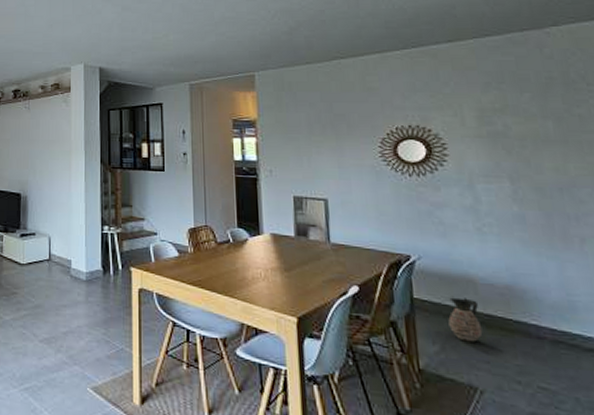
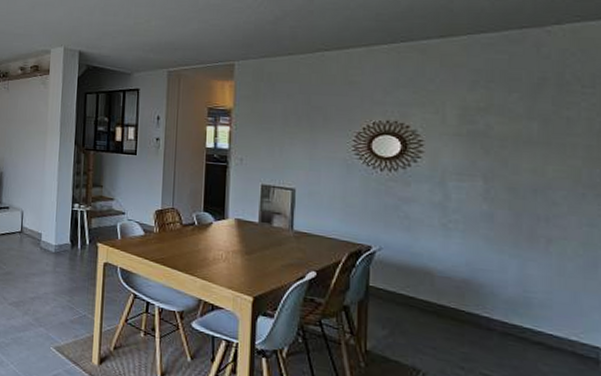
ceramic jug: present [448,297,483,342] -> none [401,287,433,330]

